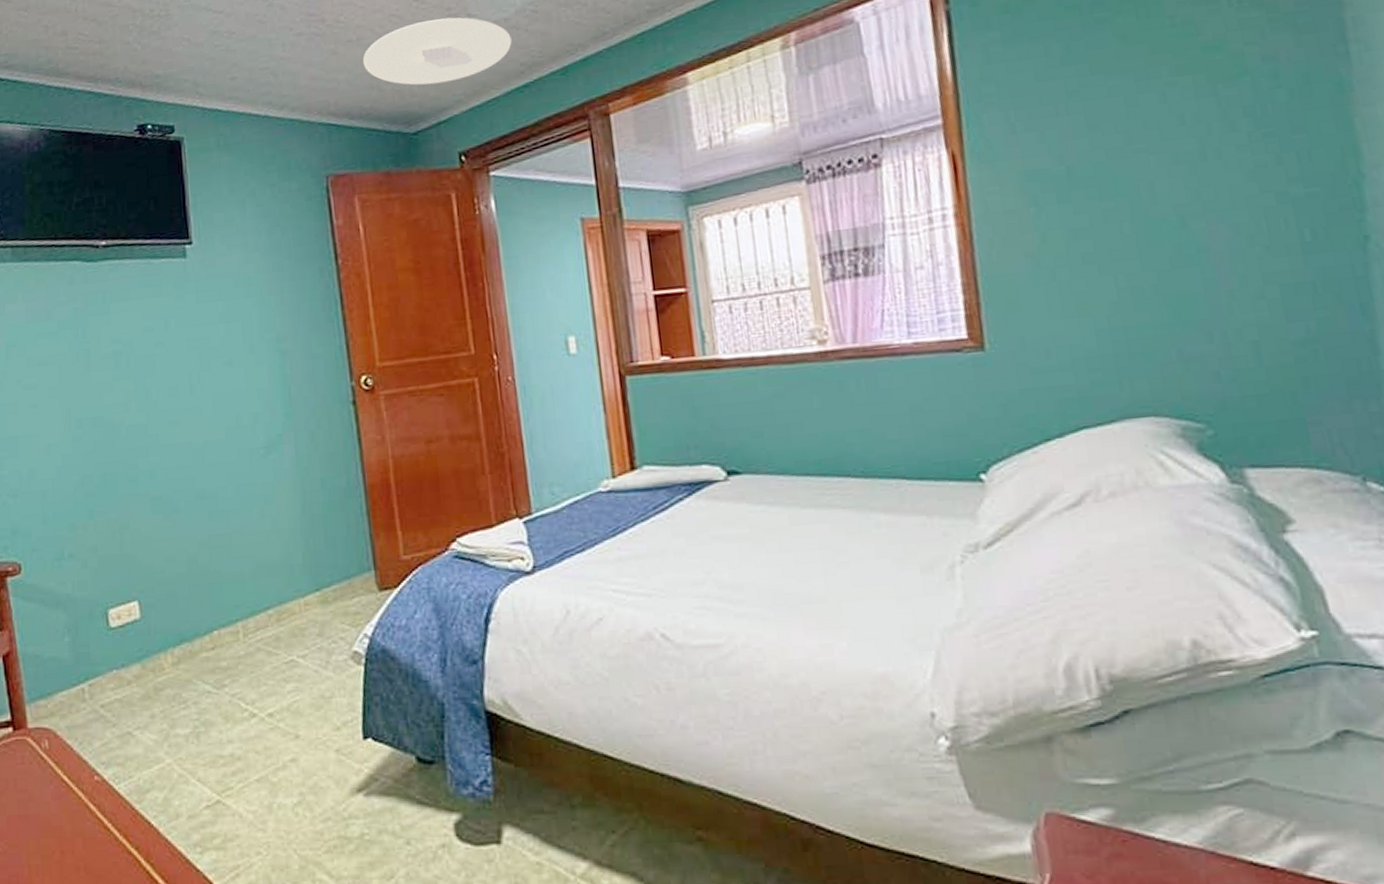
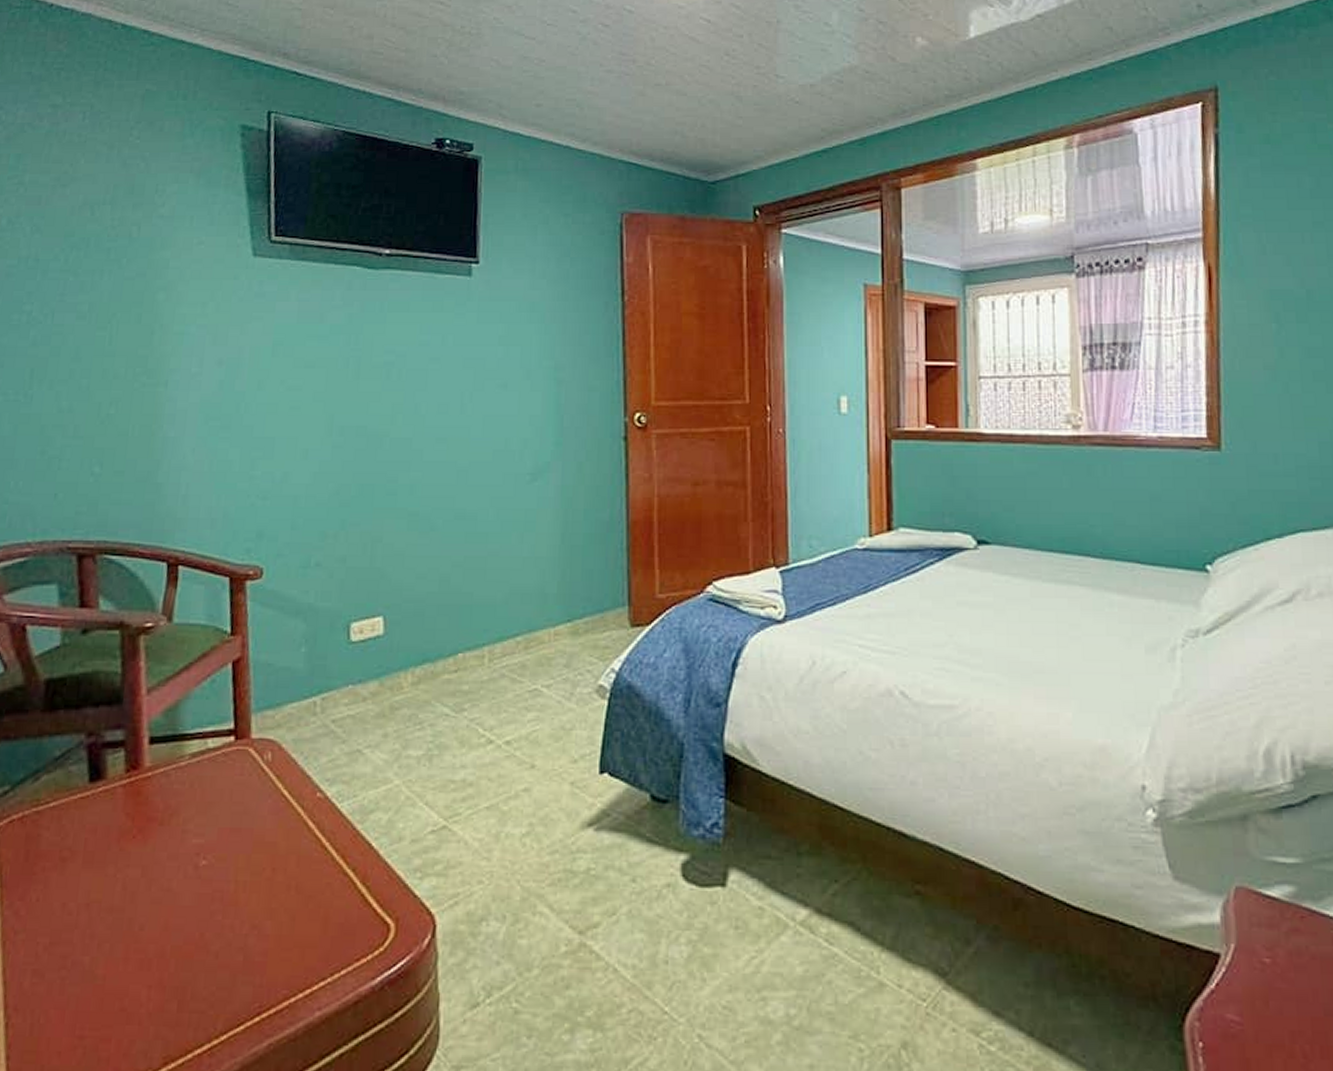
ceiling light: present [362,17,512,86] -> none [669,76,815,138]

